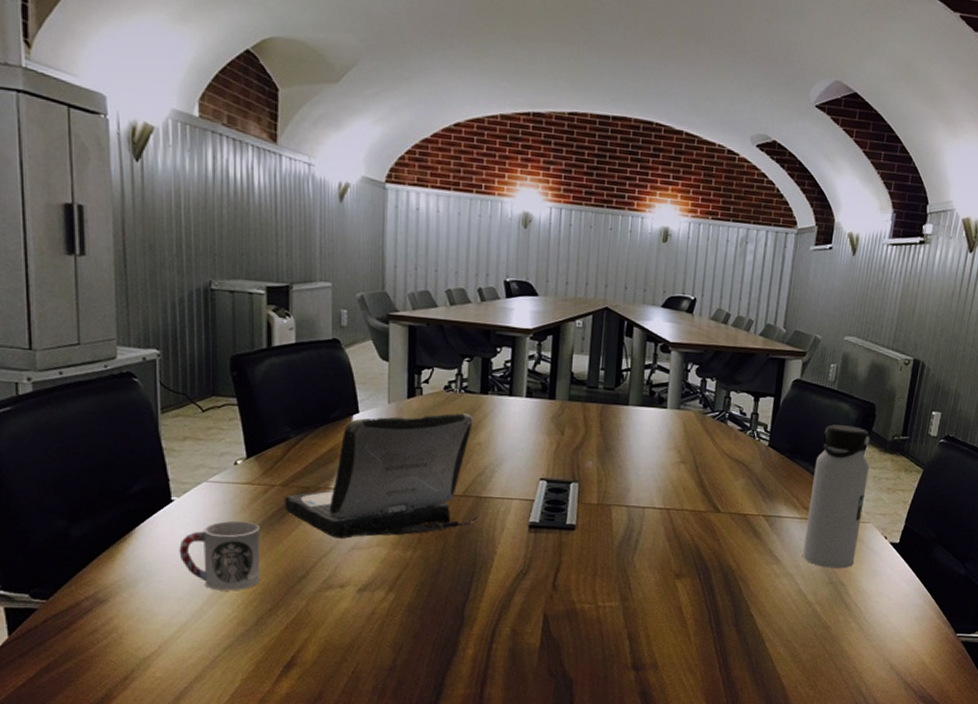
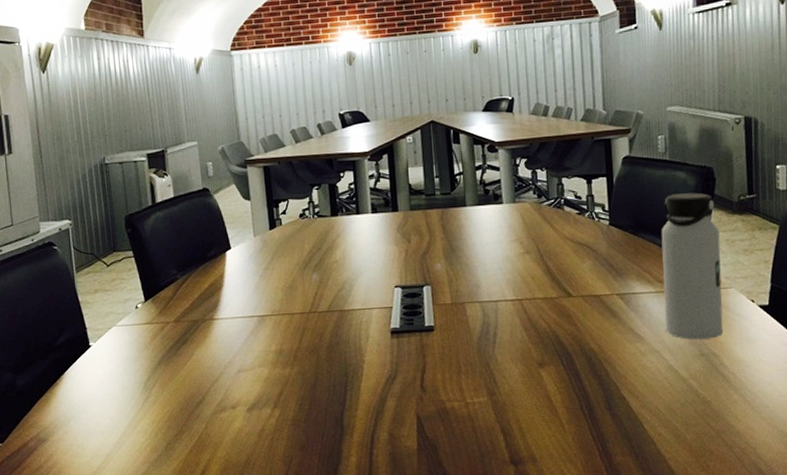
cup: present [179,520,261,591] -> none [99,357,166,422]
laptop: present [284,413,478,539] -> none [178,236,344,363]

